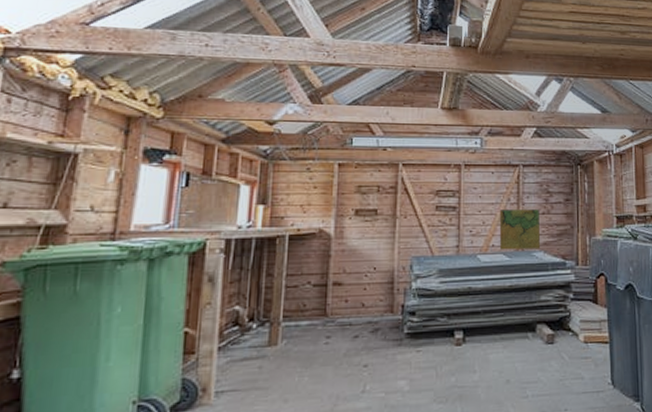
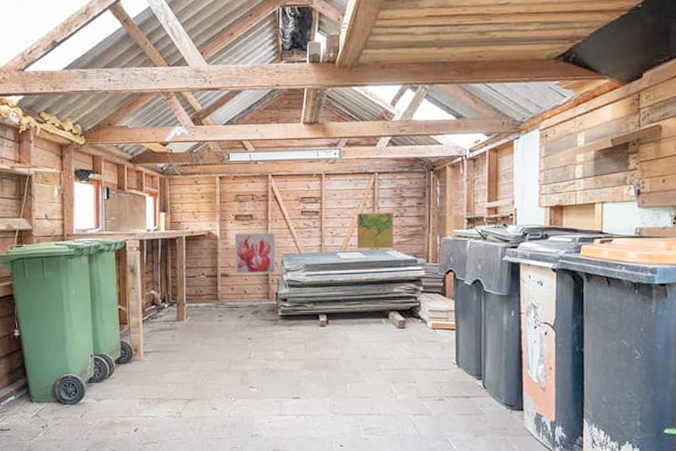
wall art: none [351,230,404,283] -> present [234,232,276,275]

